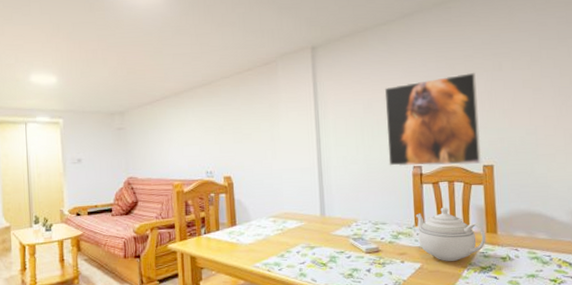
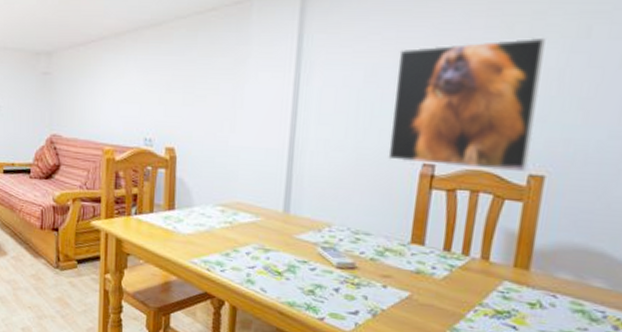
teapot: present [416,207,486,261] -> none [412,224,512,297]

